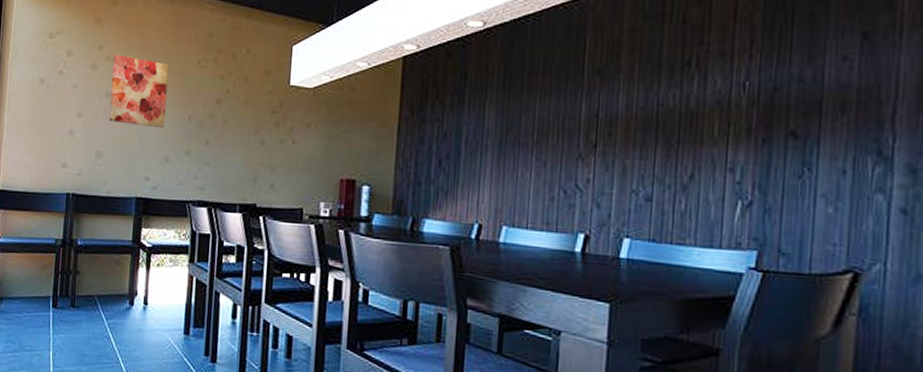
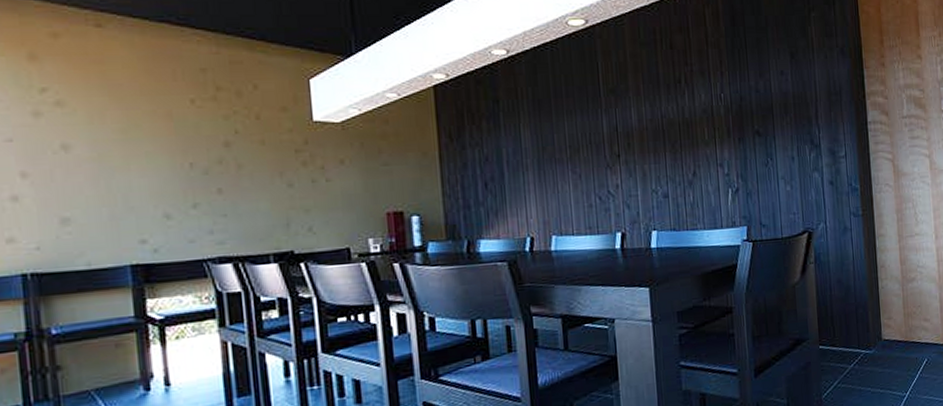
wall art: present [109,55,169,129] -> none [66,98,157,182]

